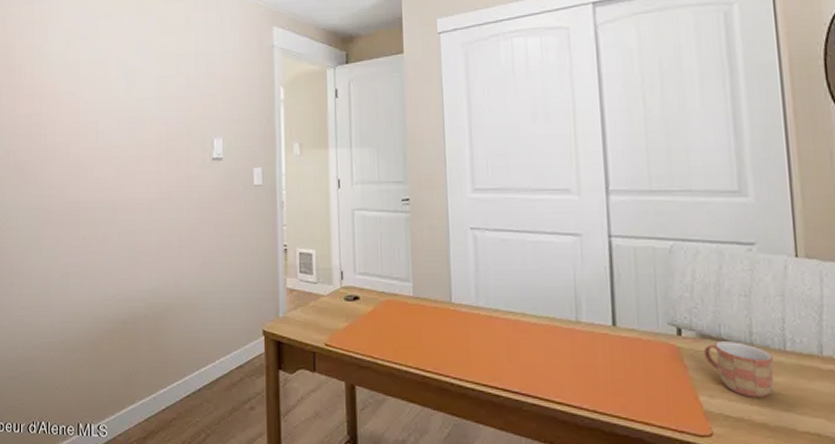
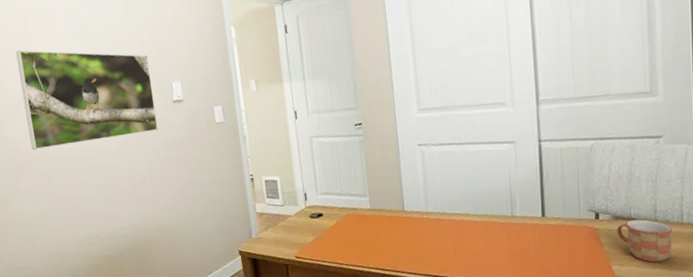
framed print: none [63,95,194,198] -> present [16,50,159,150]

